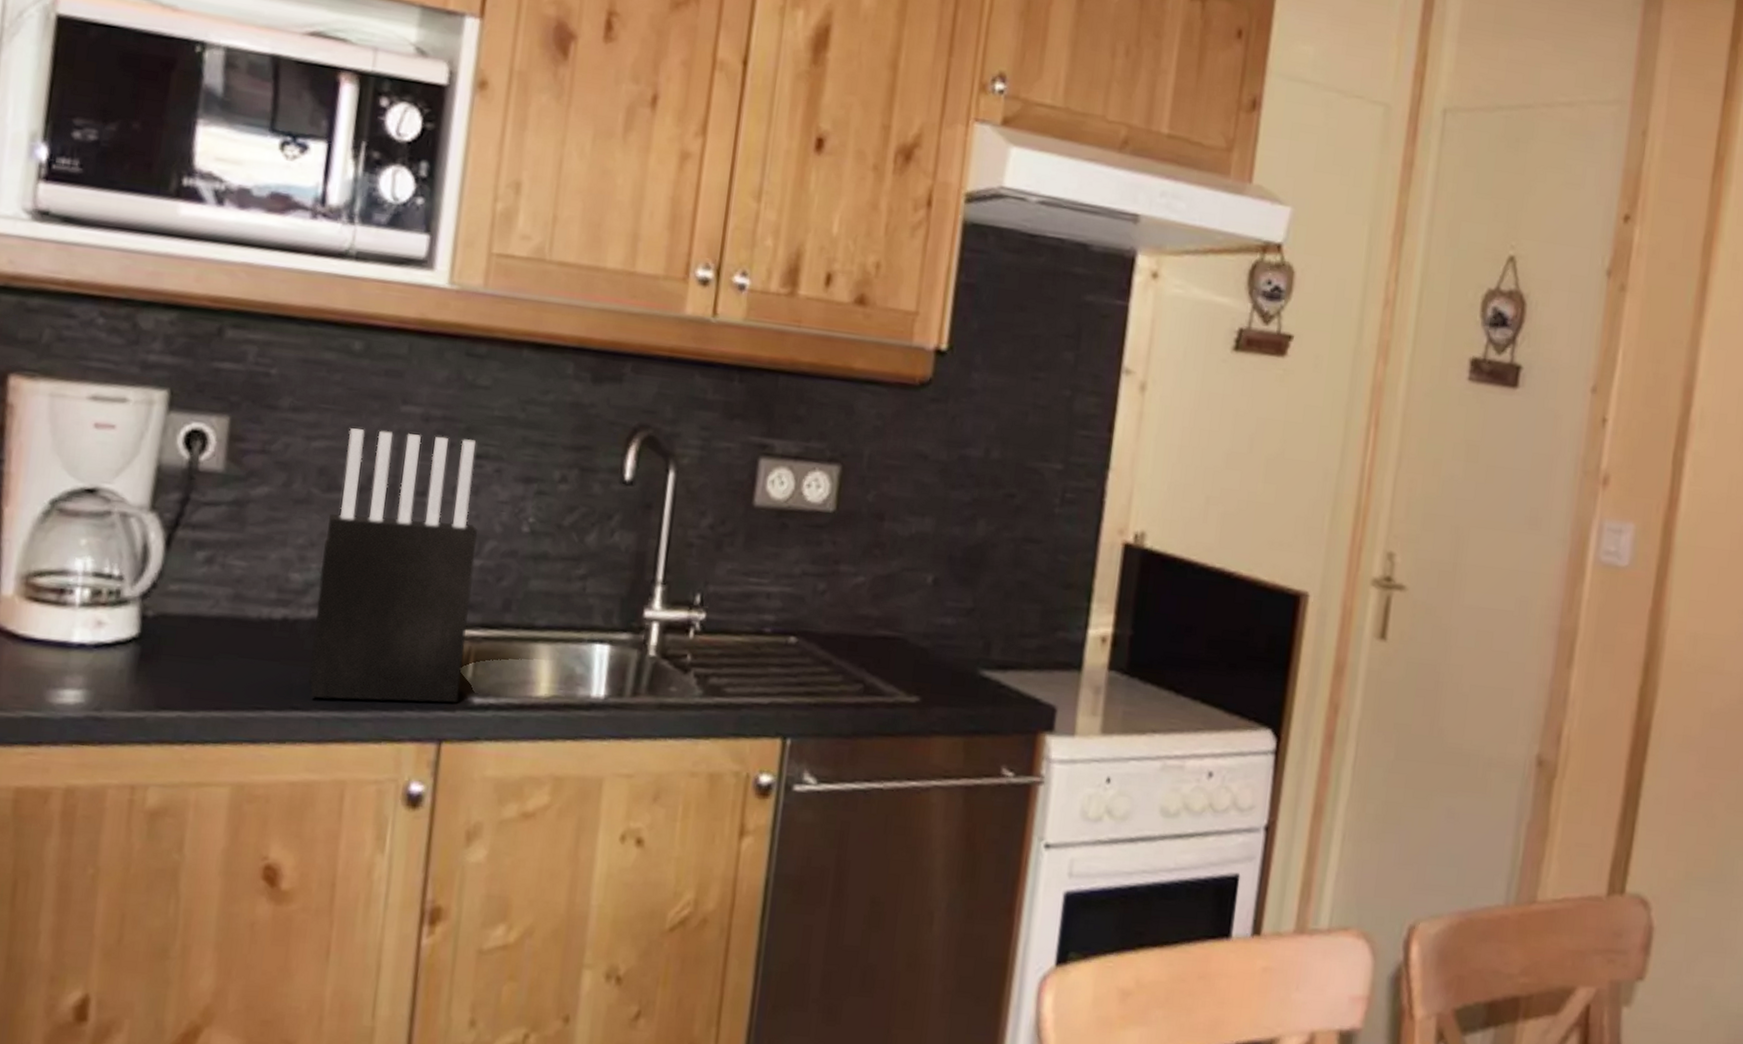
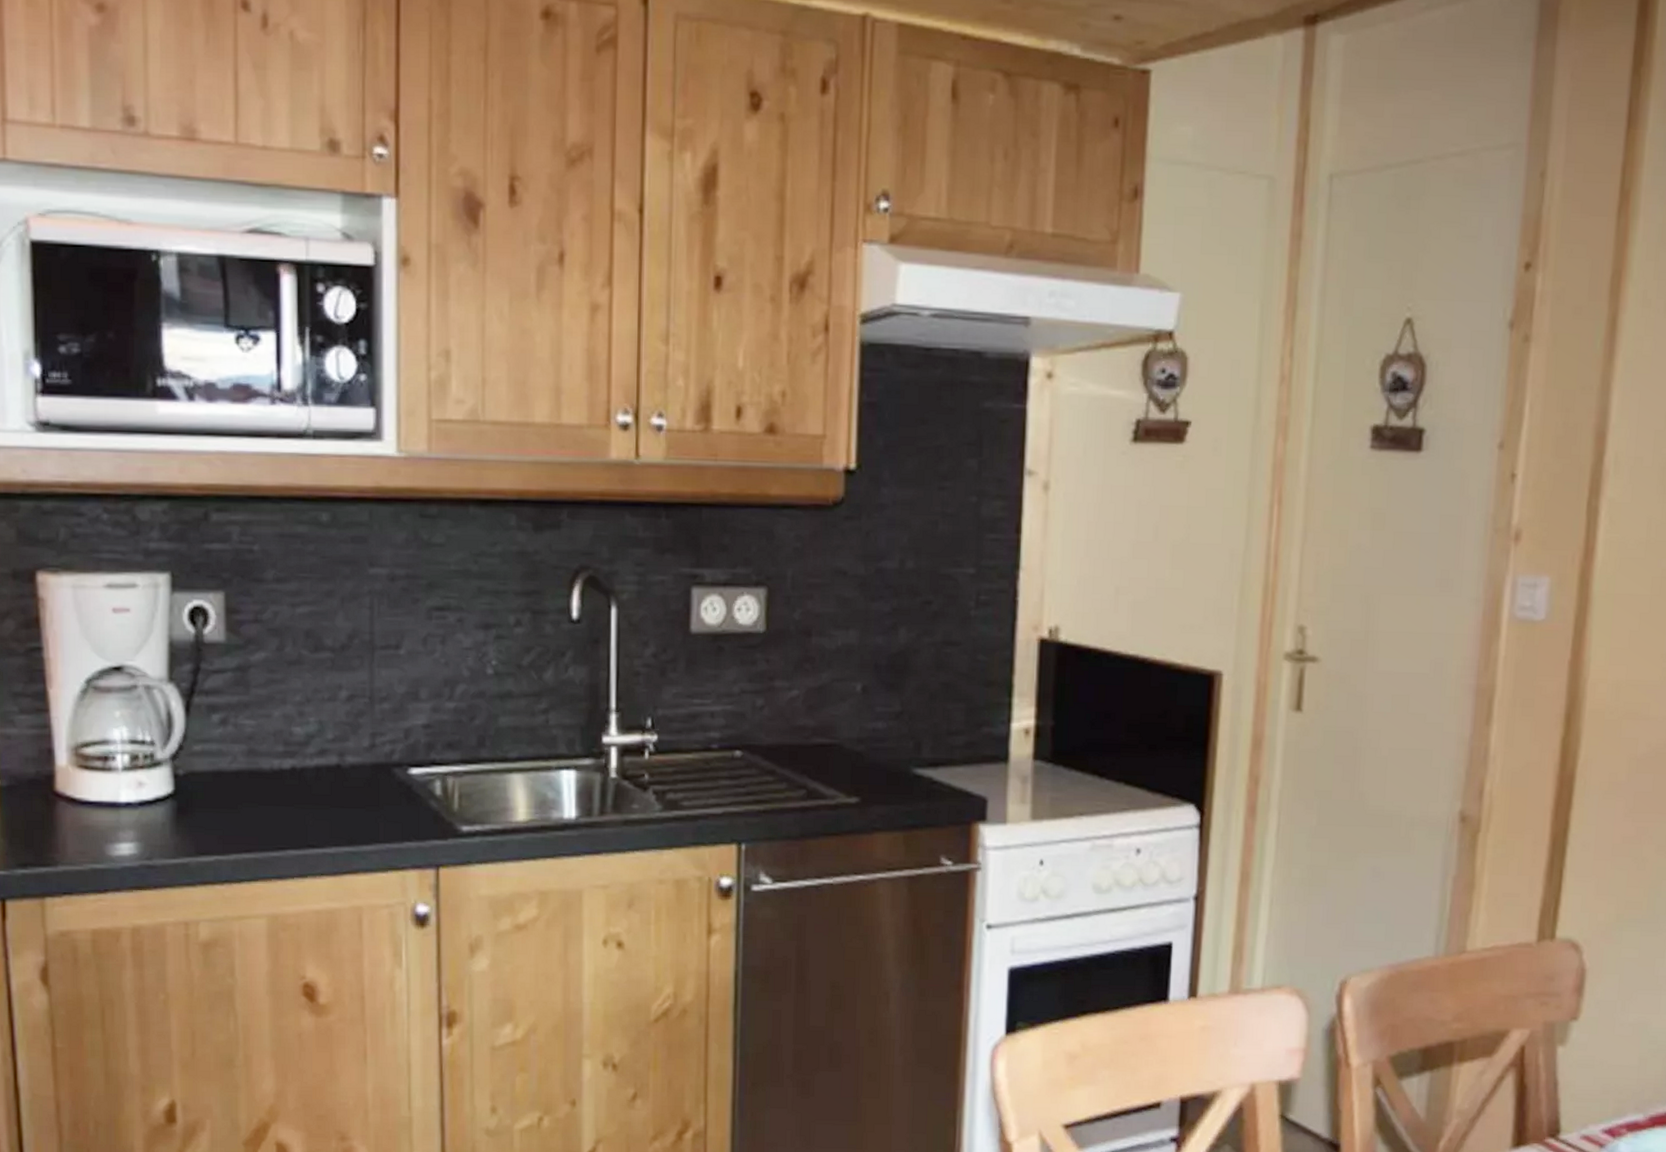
knife block: present [308,428,478,702] -> none [318,593,450,837]

